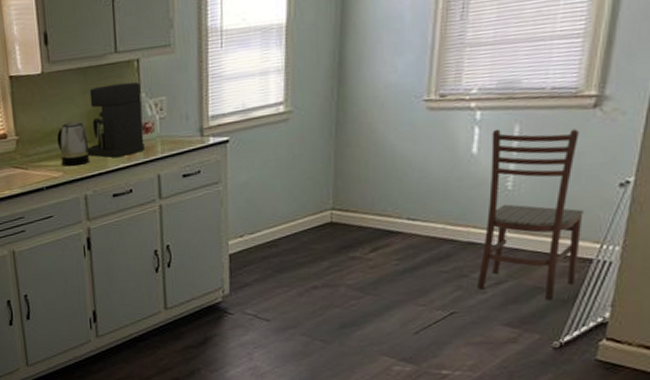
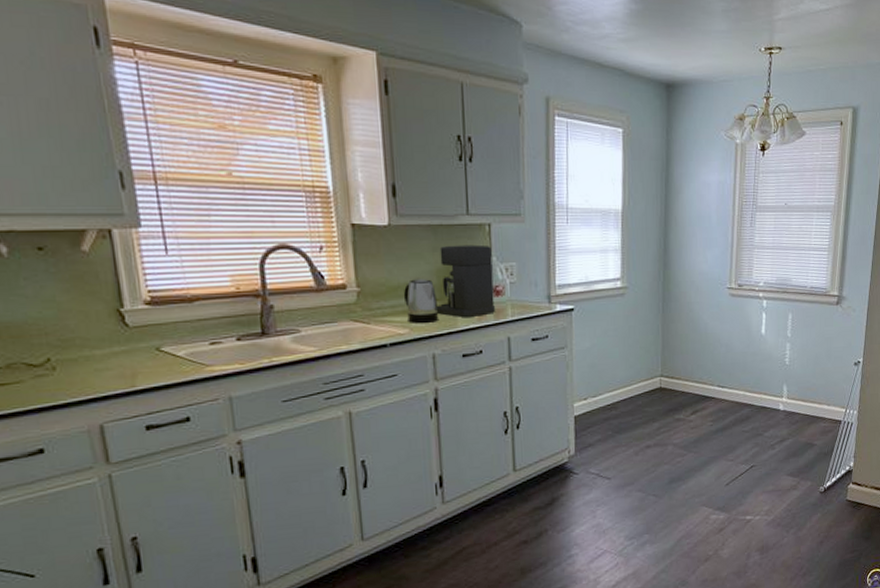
dining chair: present [477,129,584,300] -> none [768,315,834,453]

